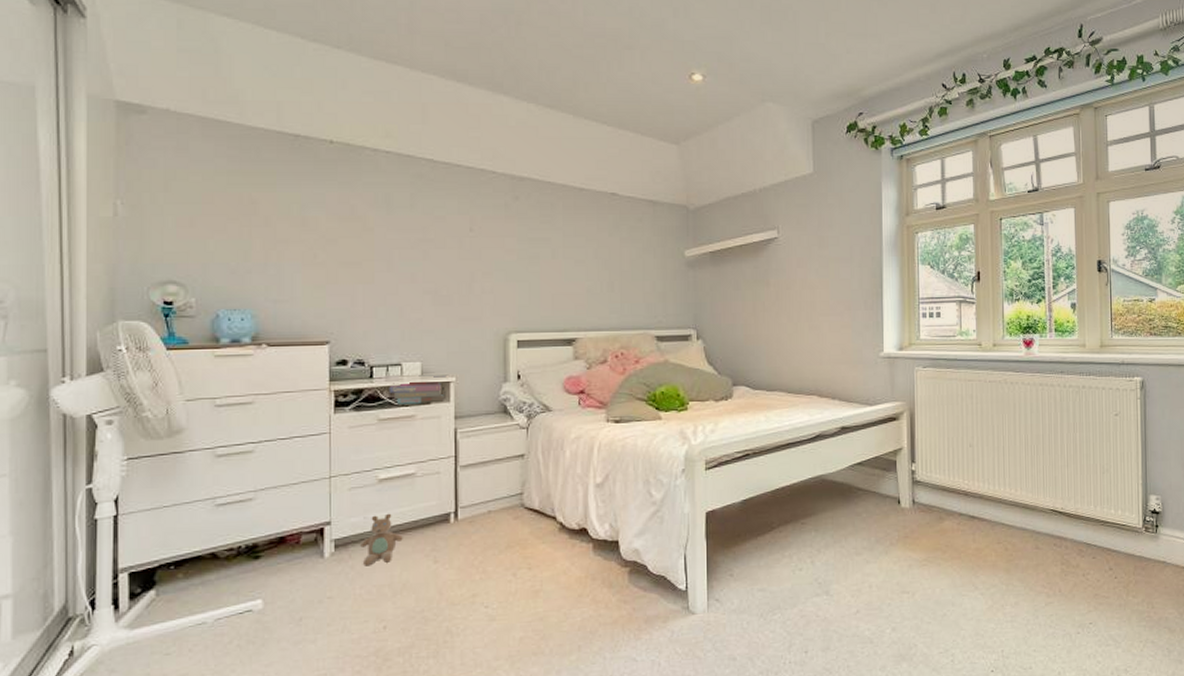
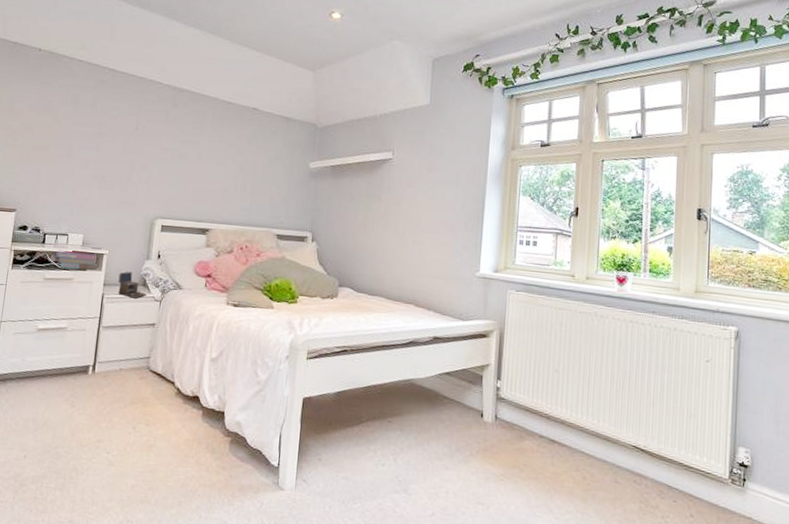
teddy bear: present [360,513,403,566] -> none [16,358,50,401]
jewelry box: none [472,398,509,429] -> present [118,270,147,299]

